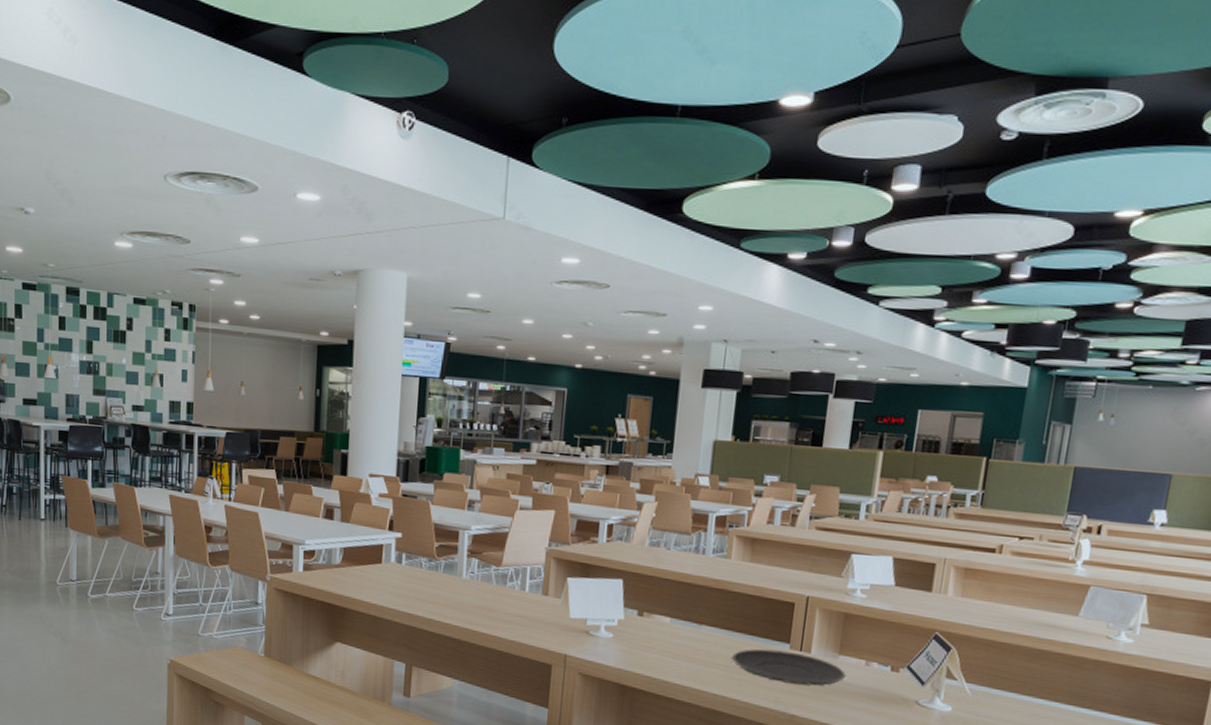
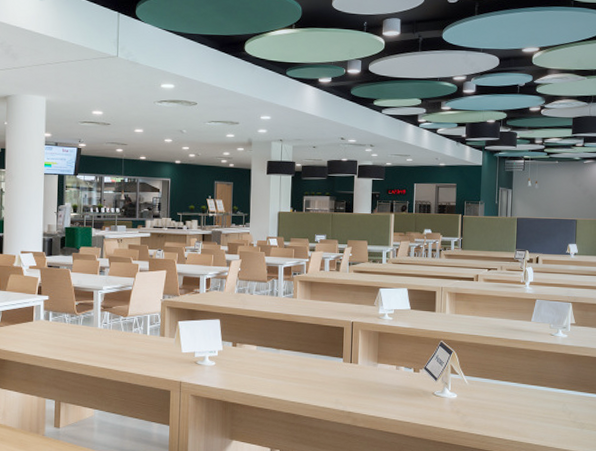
plate: present [732,648,846,686] -> none [303,364,383,388]

